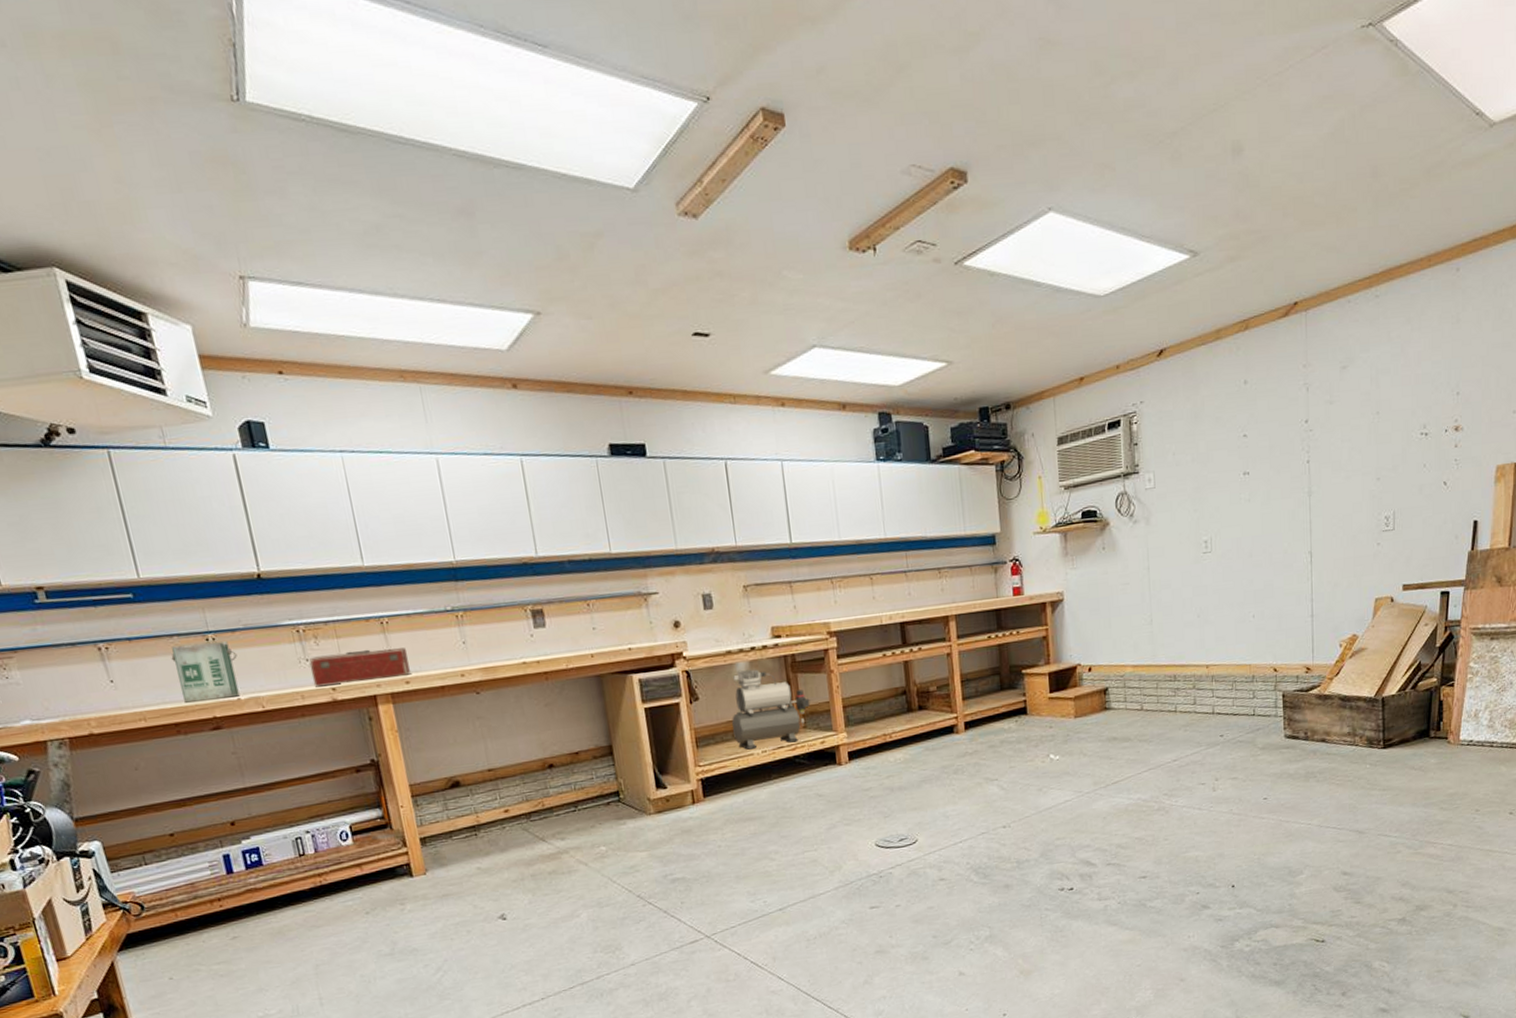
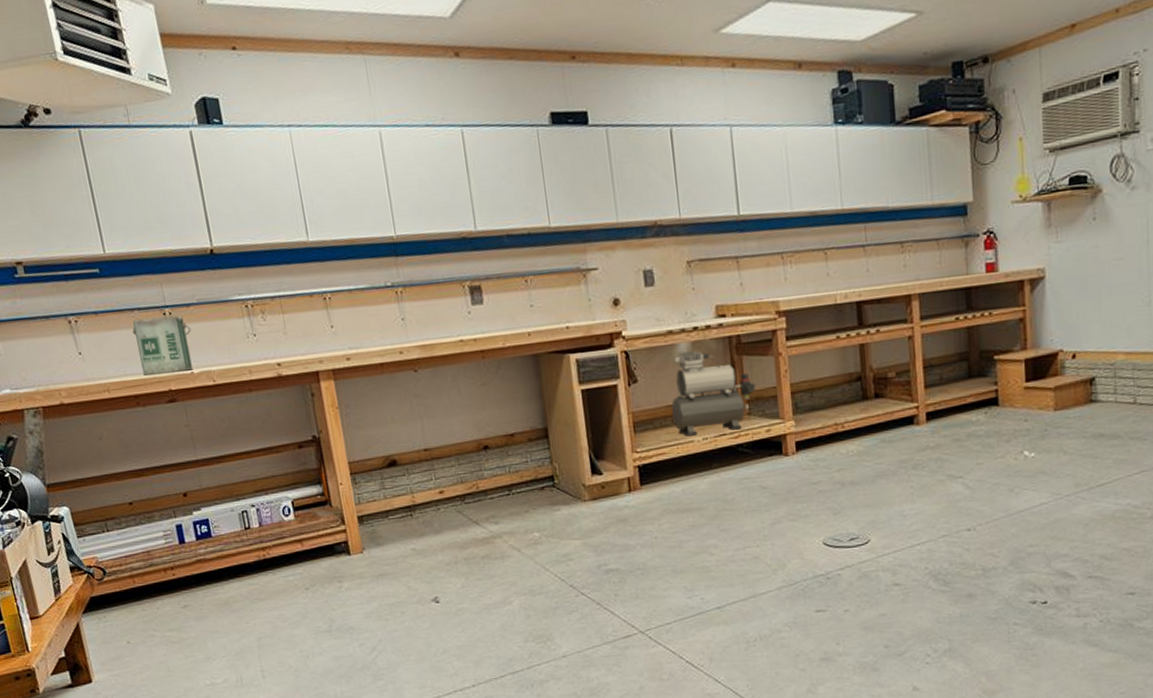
toolbox: present [308,648,410,687] -> none [256,324,351,363]

